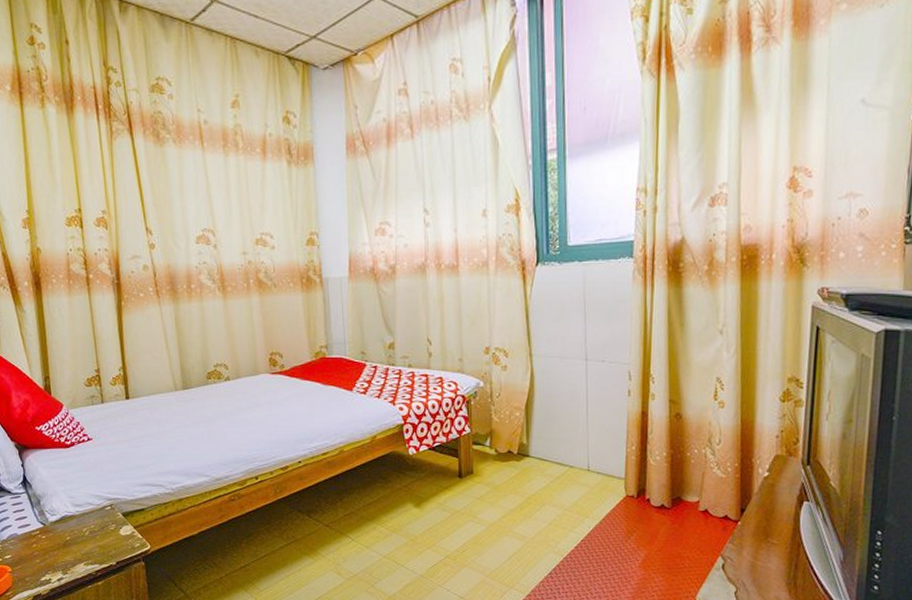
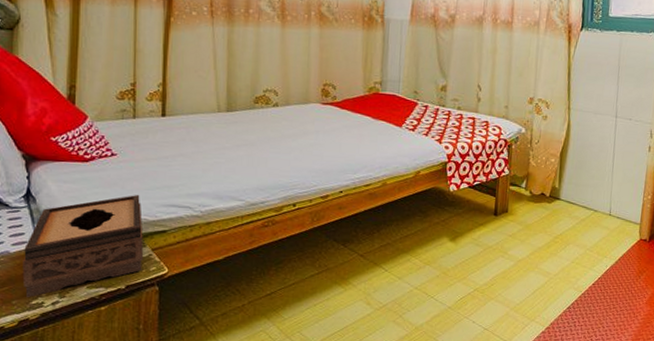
tissue box: none [28,476,128,576] -> present [22,195,144,298]

